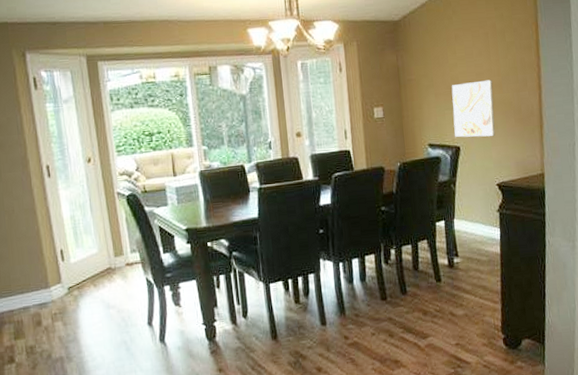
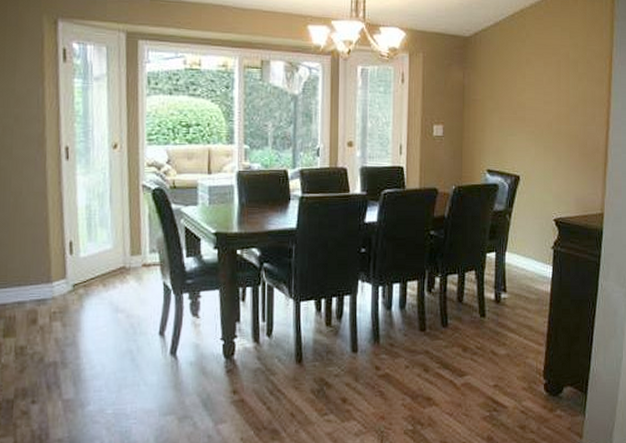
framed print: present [451,79,496,138] -> none [516,109,560,168]

